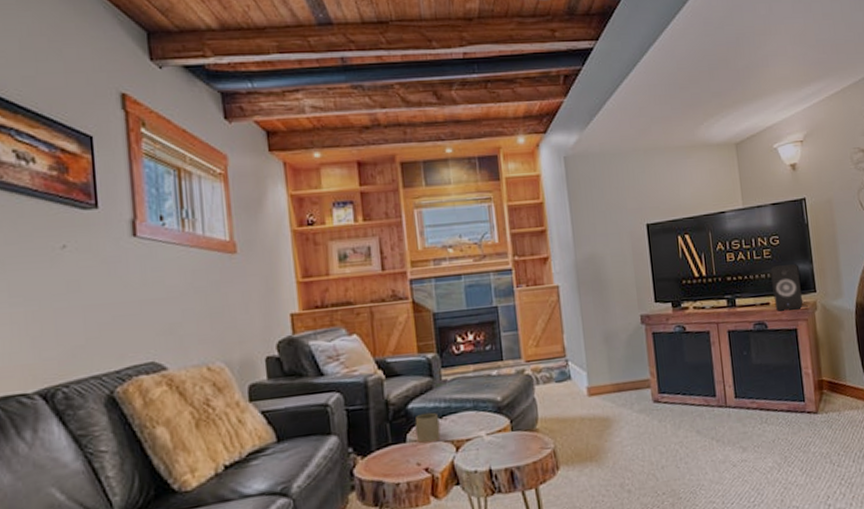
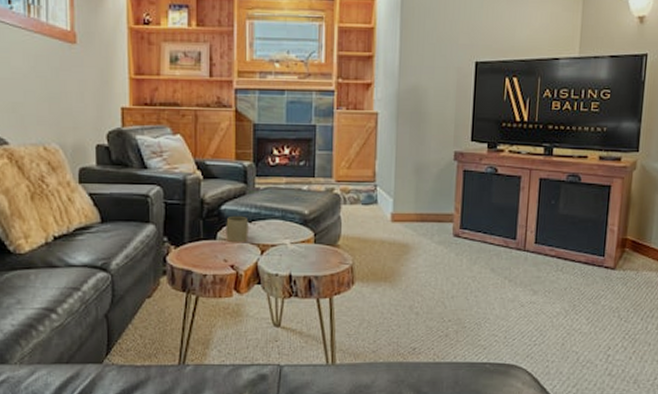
speaker: present [770,264,803,312] -> none [592,120,625,168]

